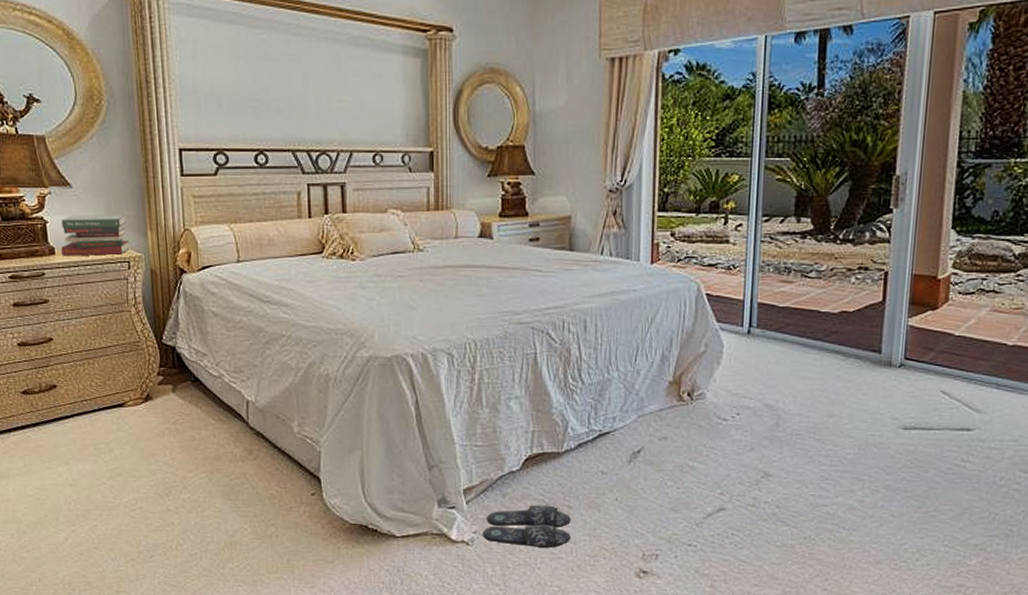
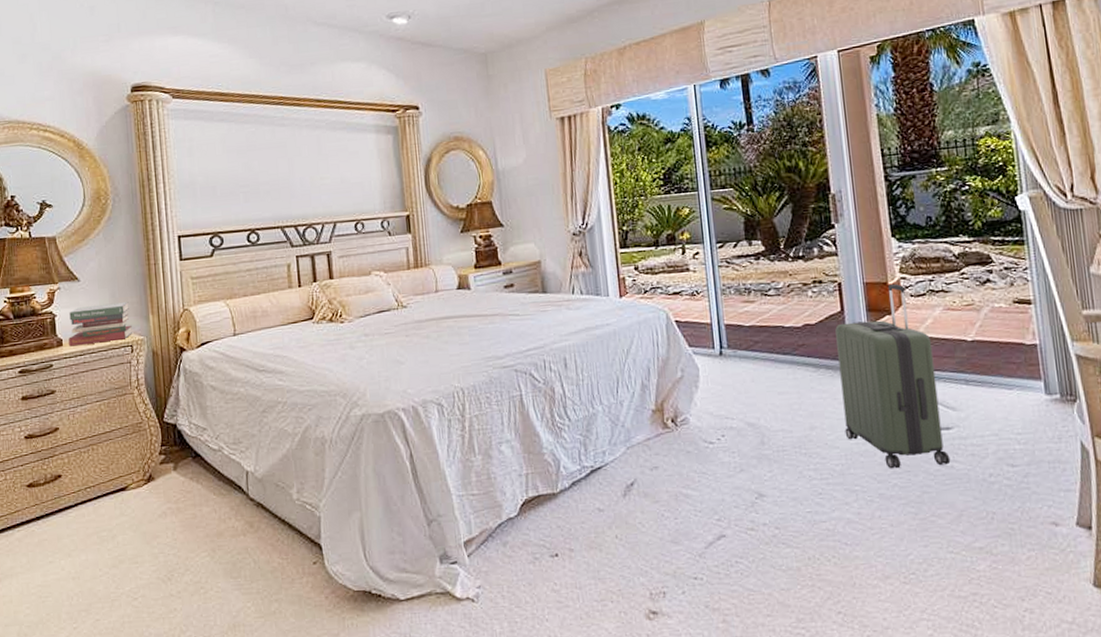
slippers: present [483,504,571,548] -> none [487,550,576,597]
suitcase: none [863,278,971,465] -> present [835,283,951,469]

